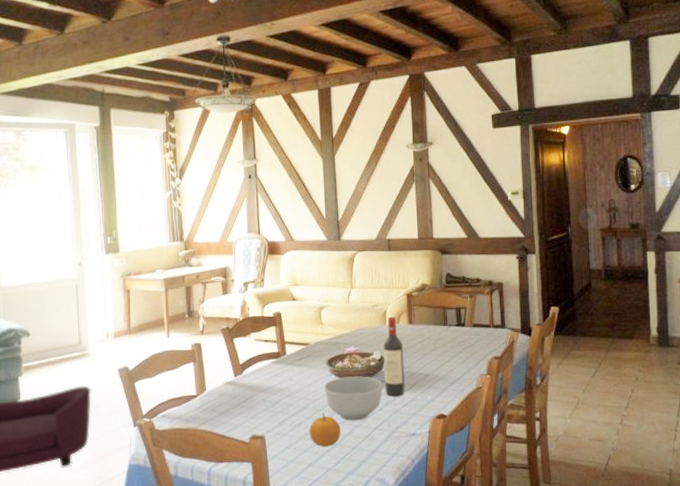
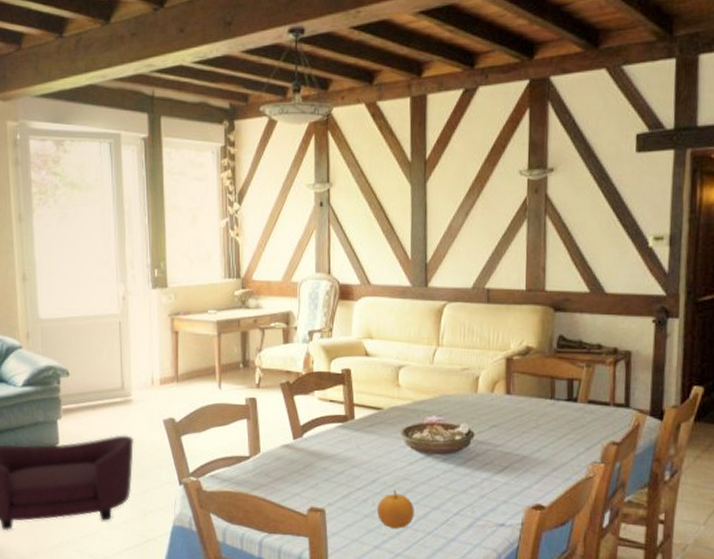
bowl: present [324,376,383,421] -> none [397,450,469,502]
wine bottle: present [383,316,405,397] -> none [471,383,497,479]

